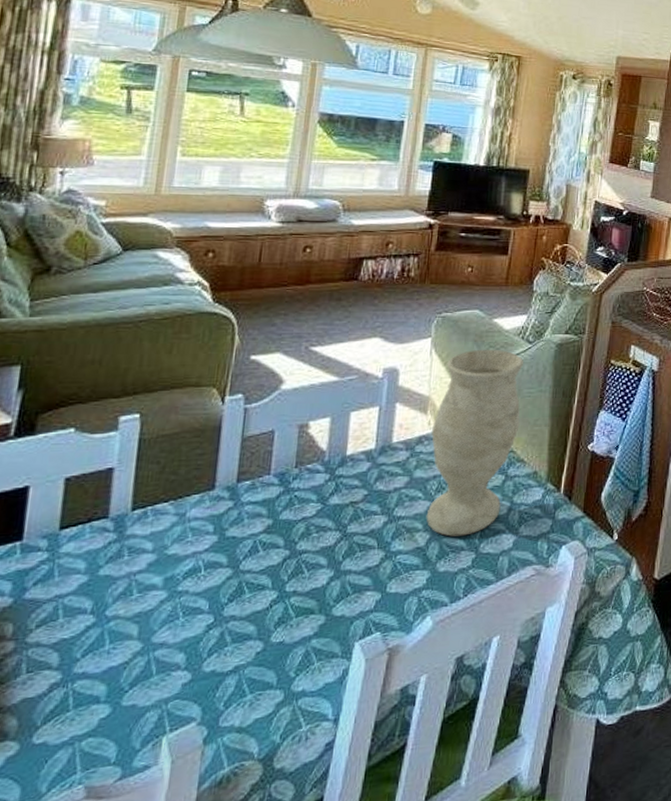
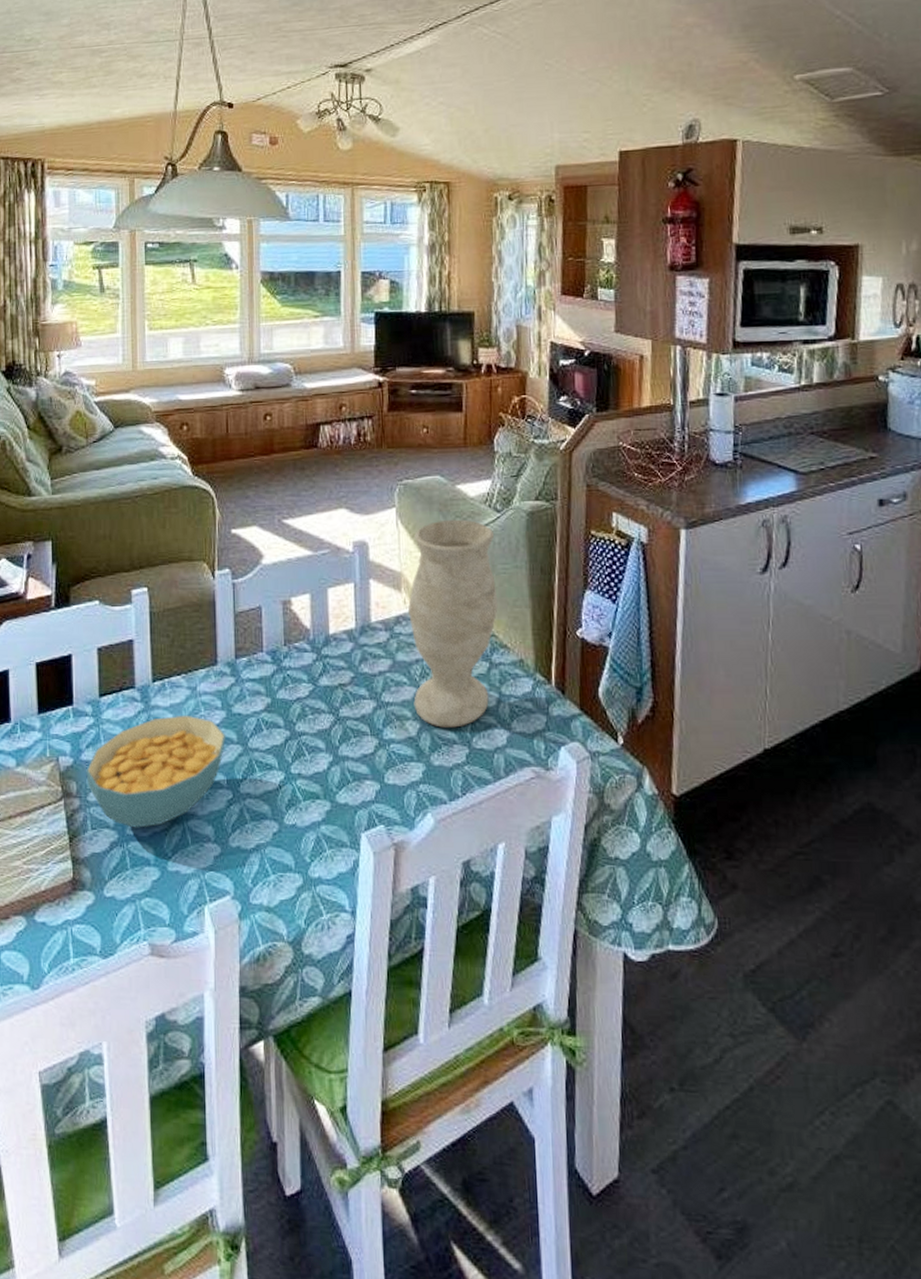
cereal bowl: none [28,541,215,666] -> present [86,715,226,828]

